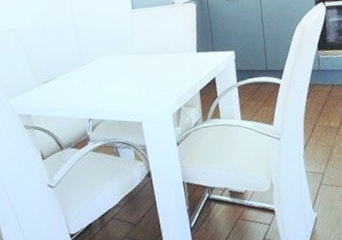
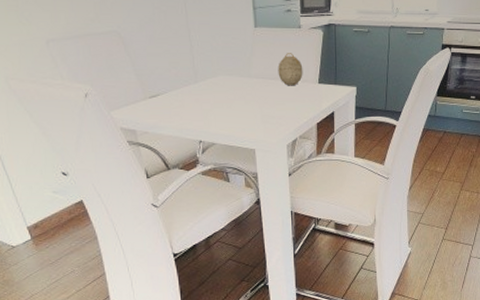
decorative ball: none [156,27,181,58] -> present [278,53,303,86]

